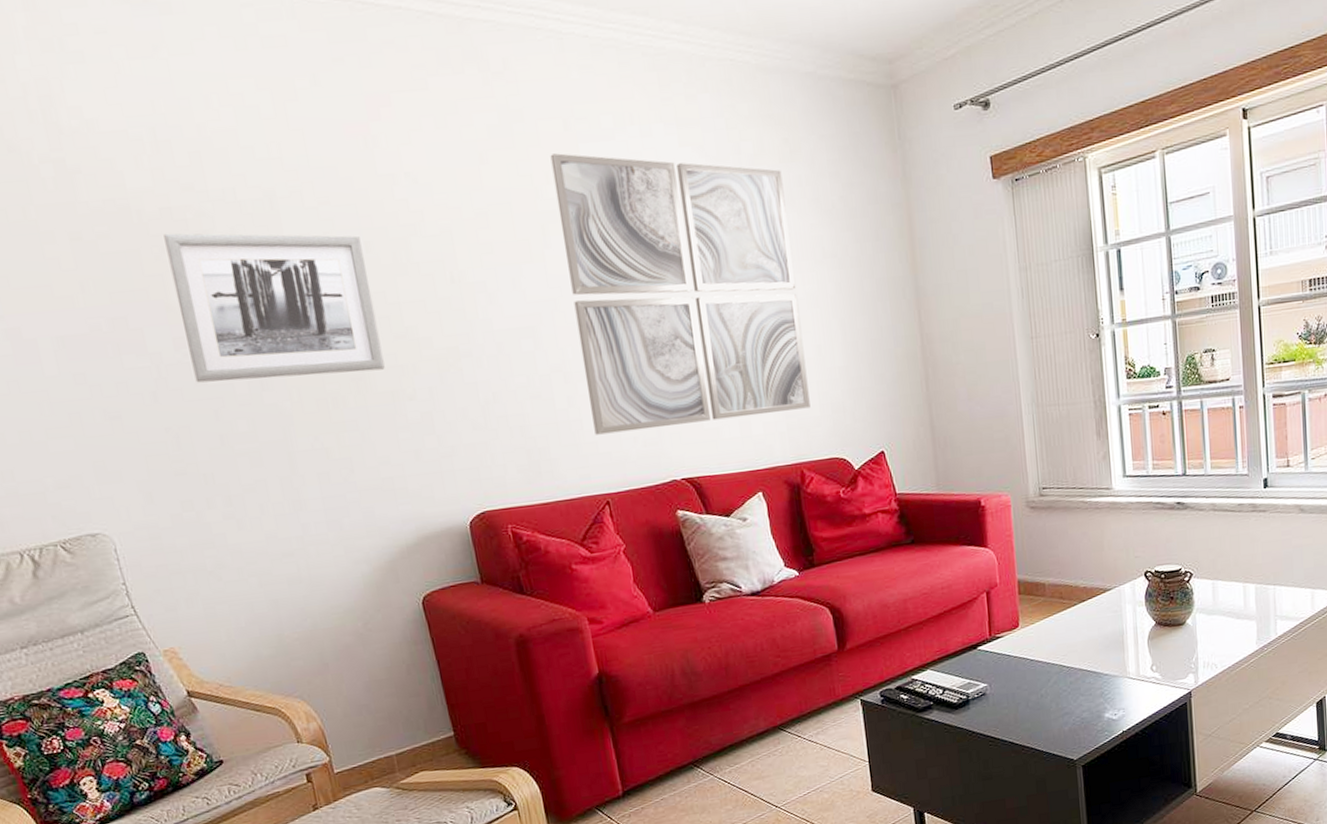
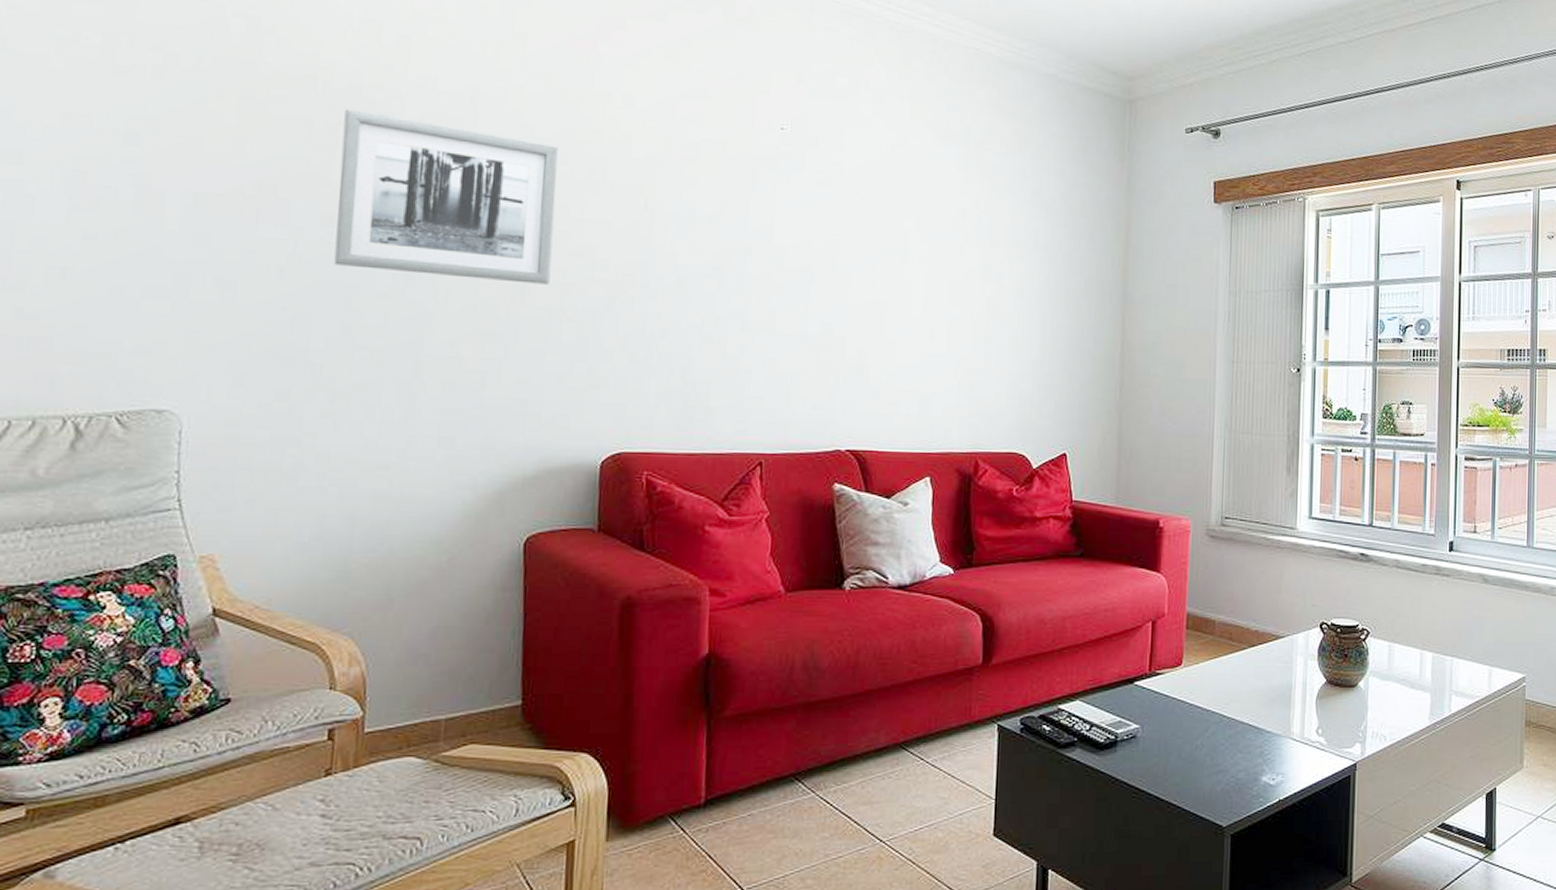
wall art: present [550,153,811,435] -> none [762,103,1008,397]

